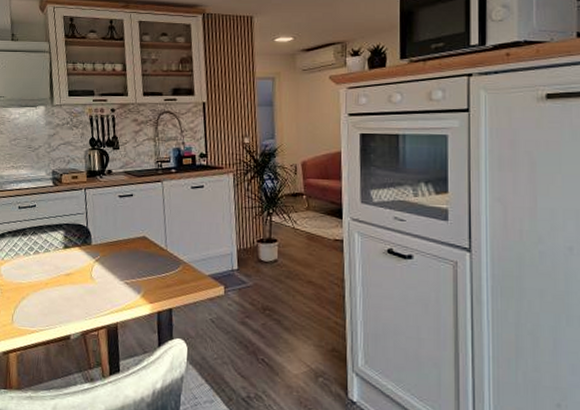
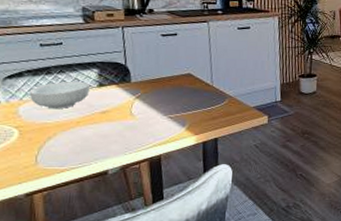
cereal bowl: none [9,242,57,270] -> present [29,81,89,110]

